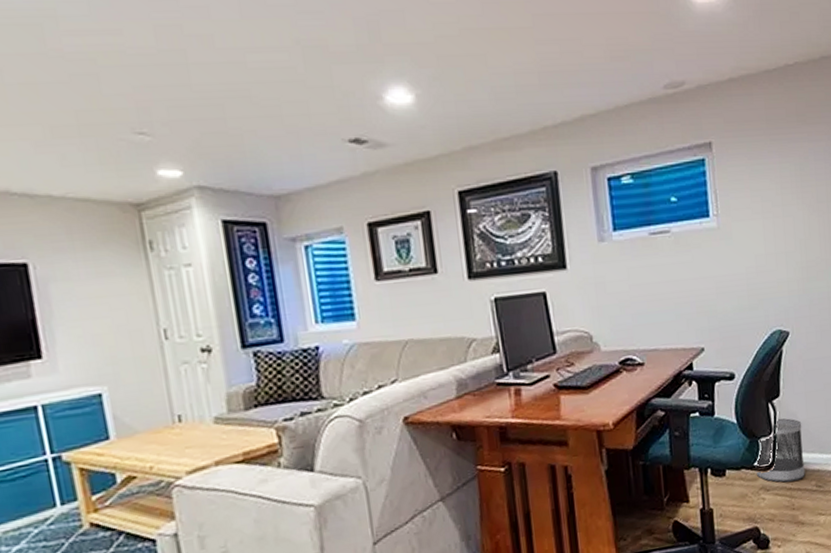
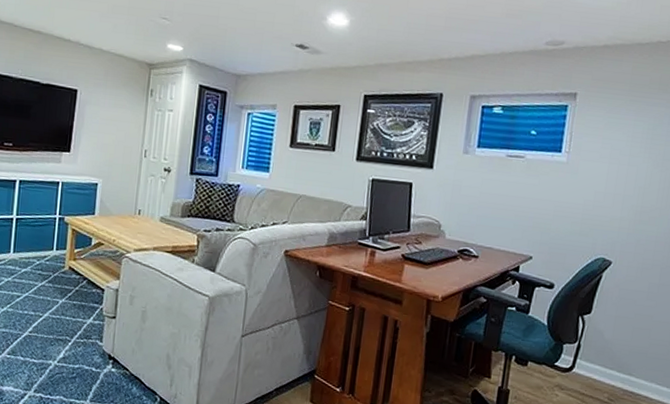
wastebasket: present [755,418,805,483] -> none [555,331,607,389]

